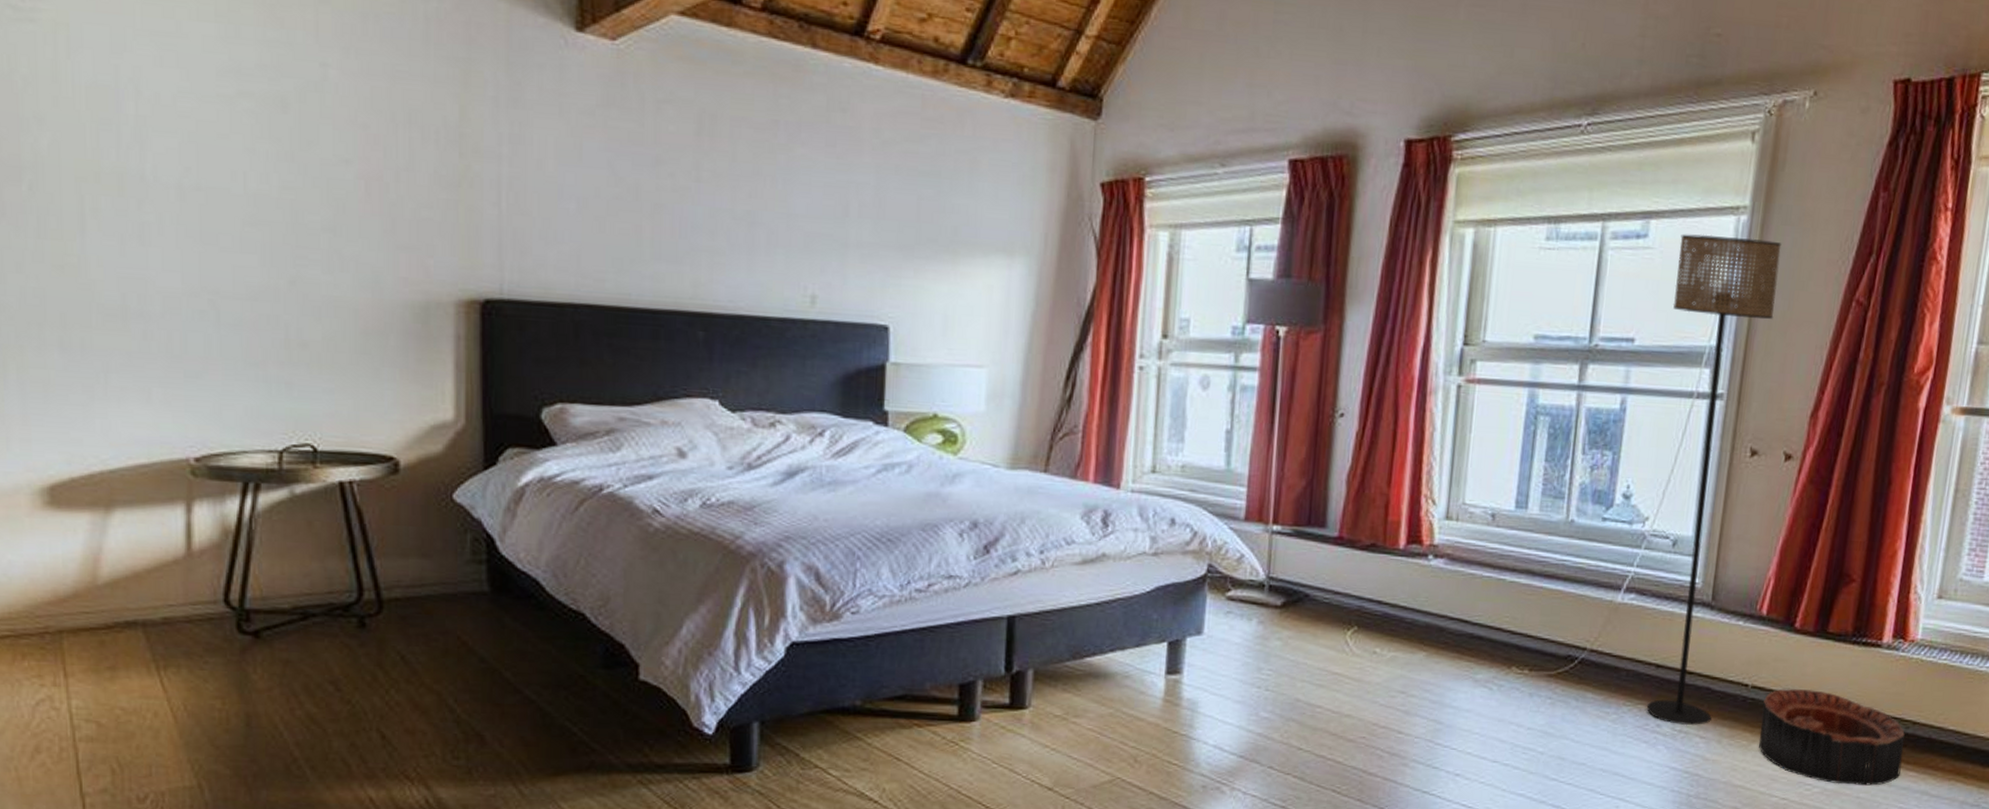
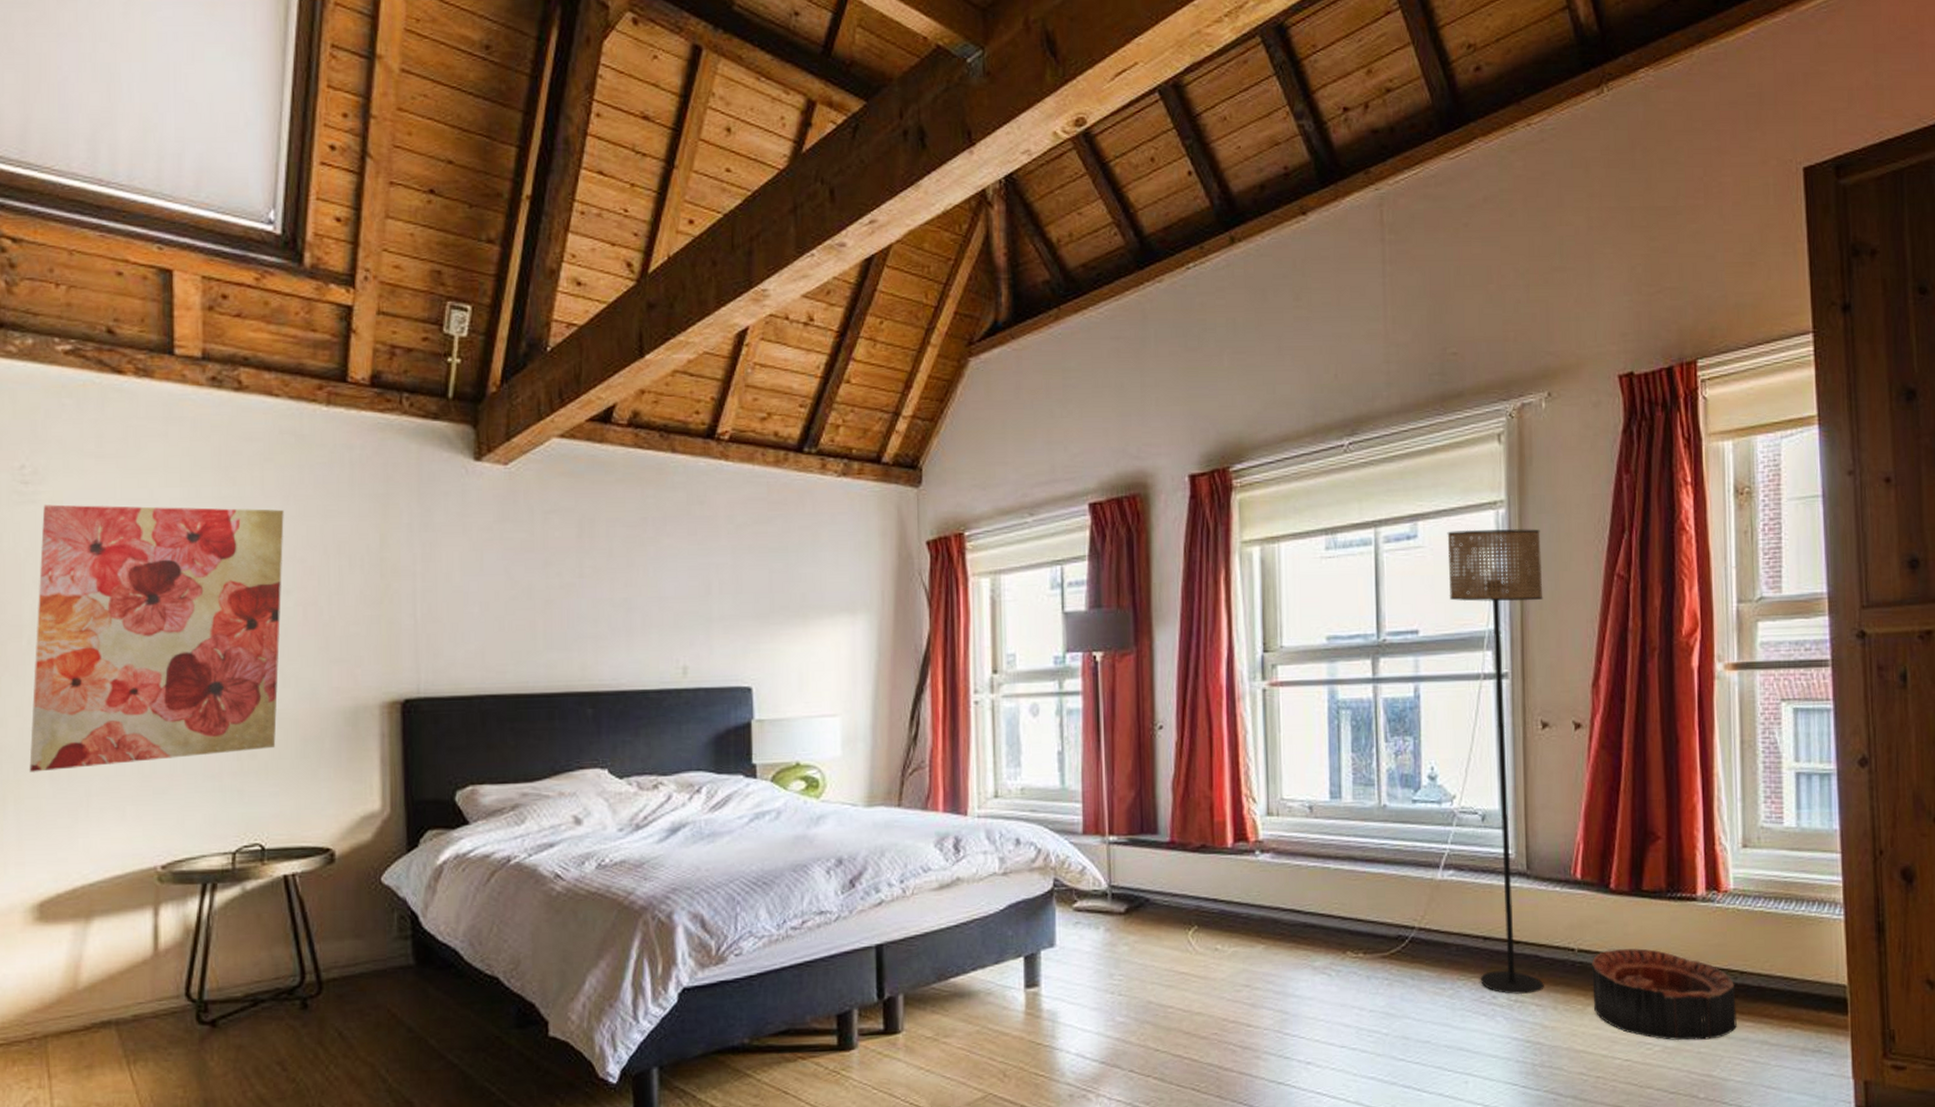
wall art: none [34,25,343,340] -> present [29,504,284,772]

